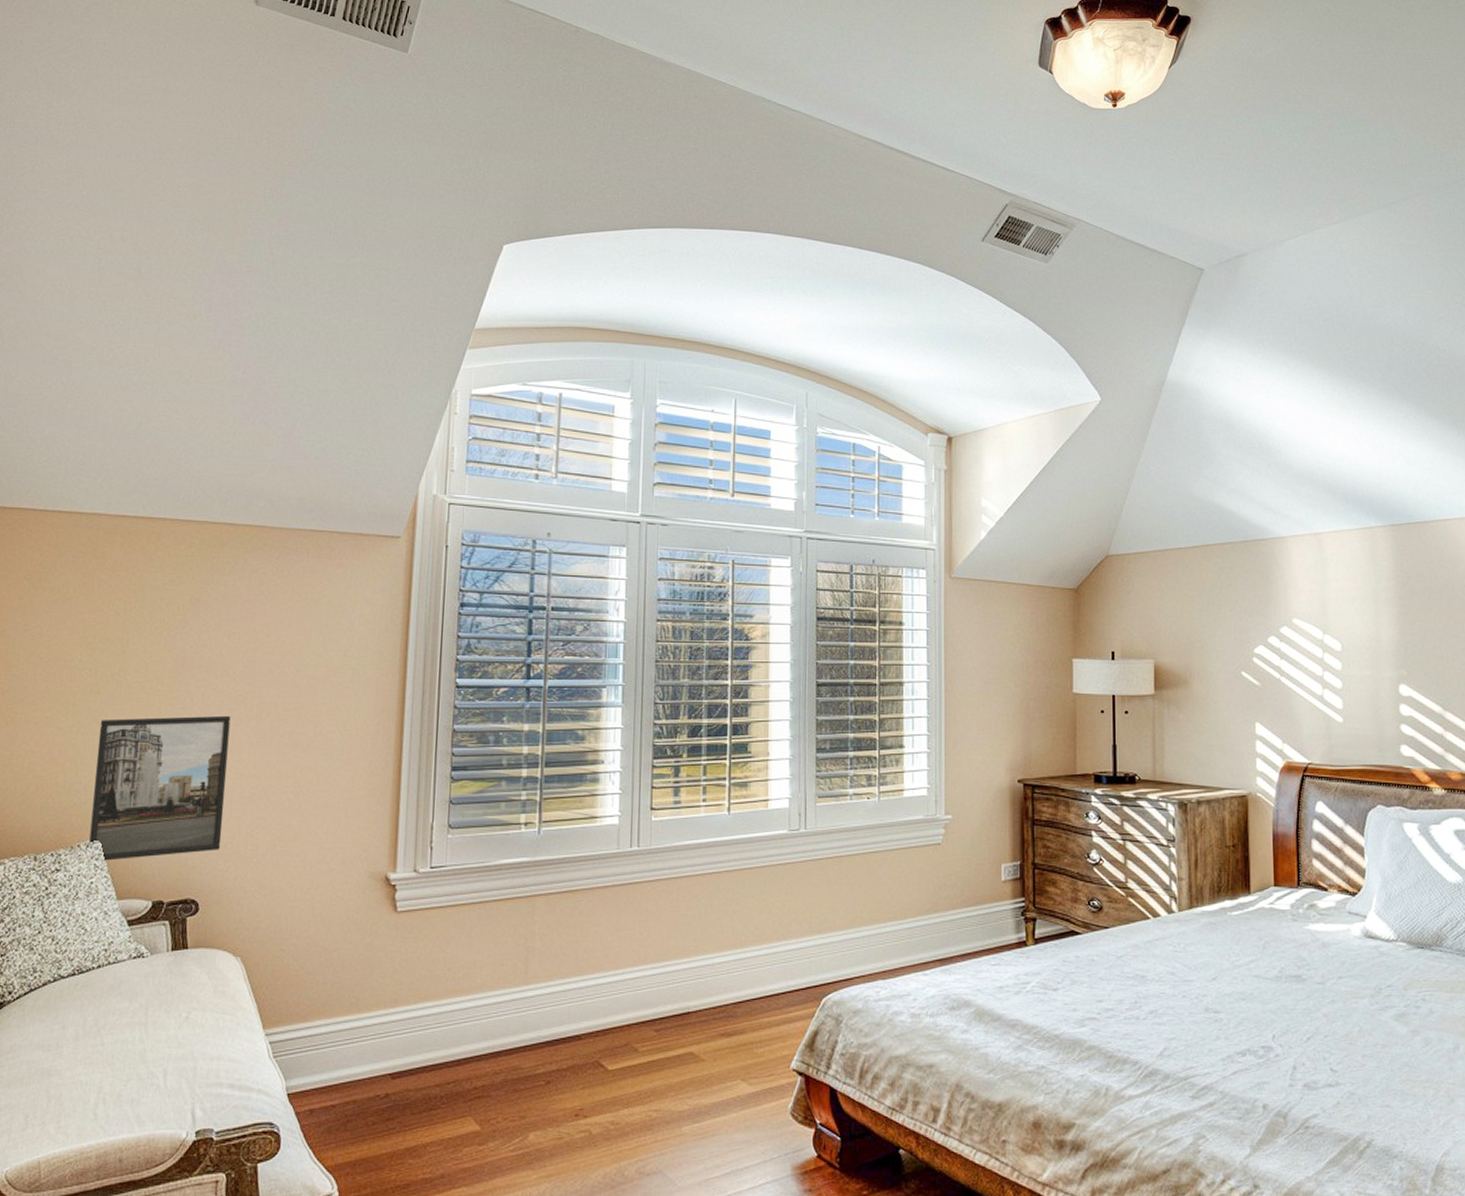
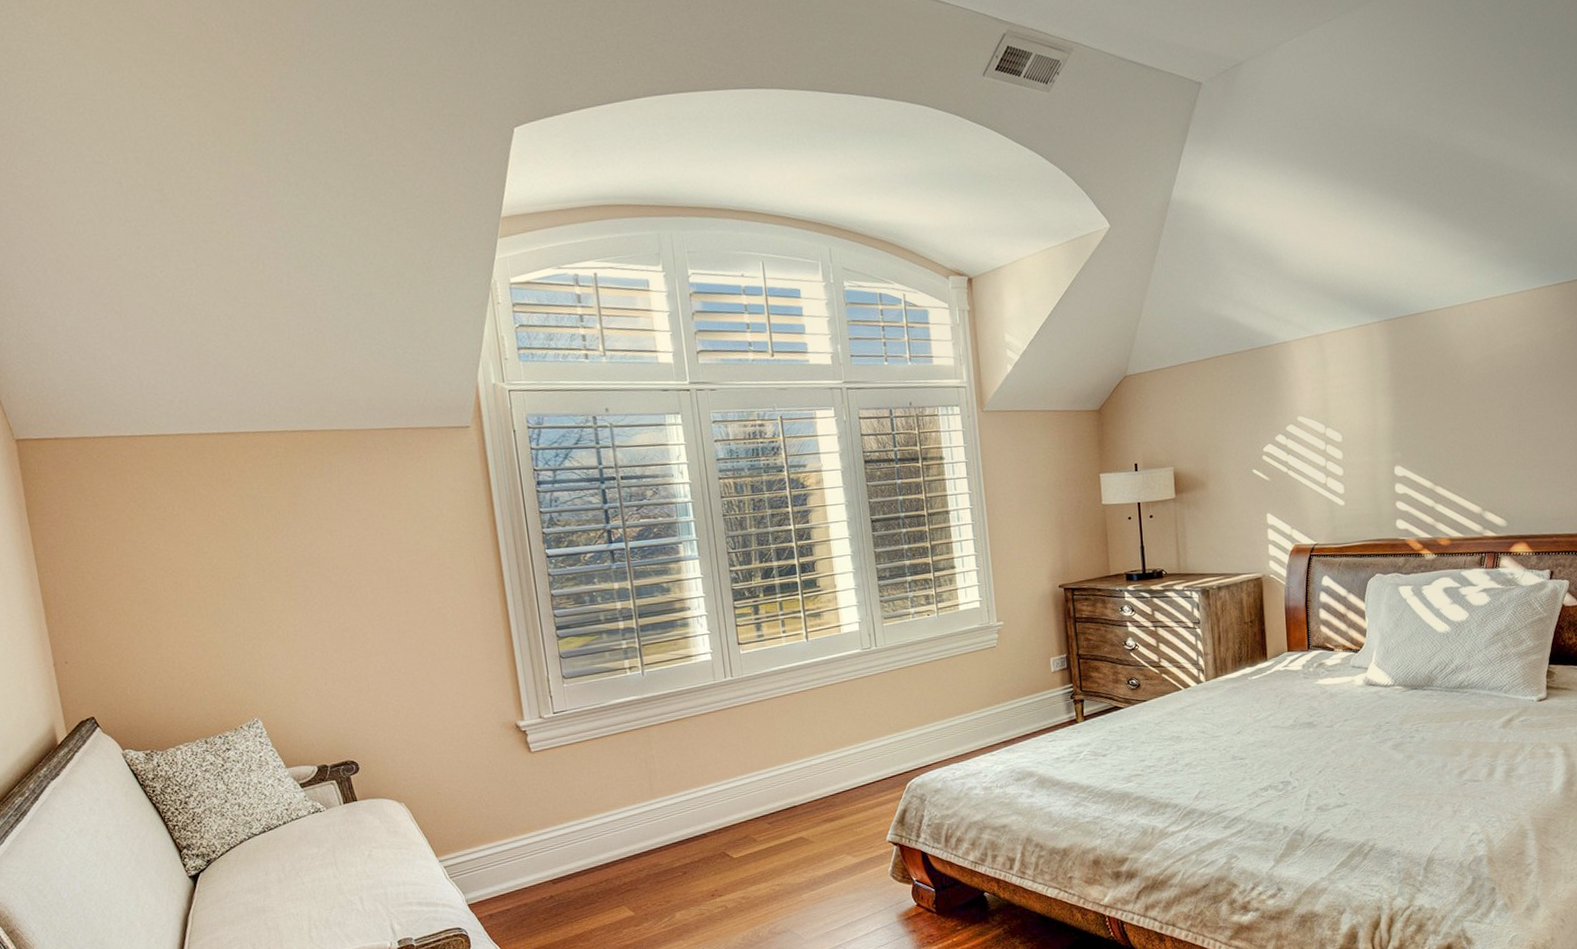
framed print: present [89,715,231,861] -> none [233,603,366,737]

